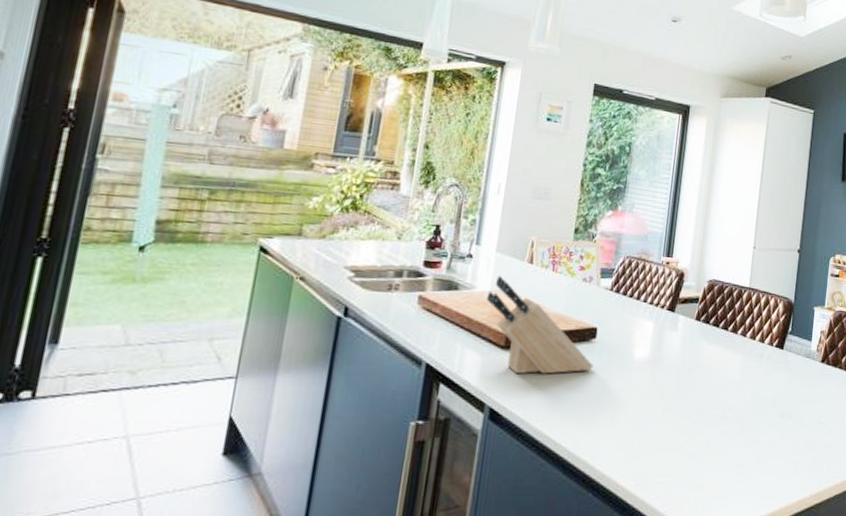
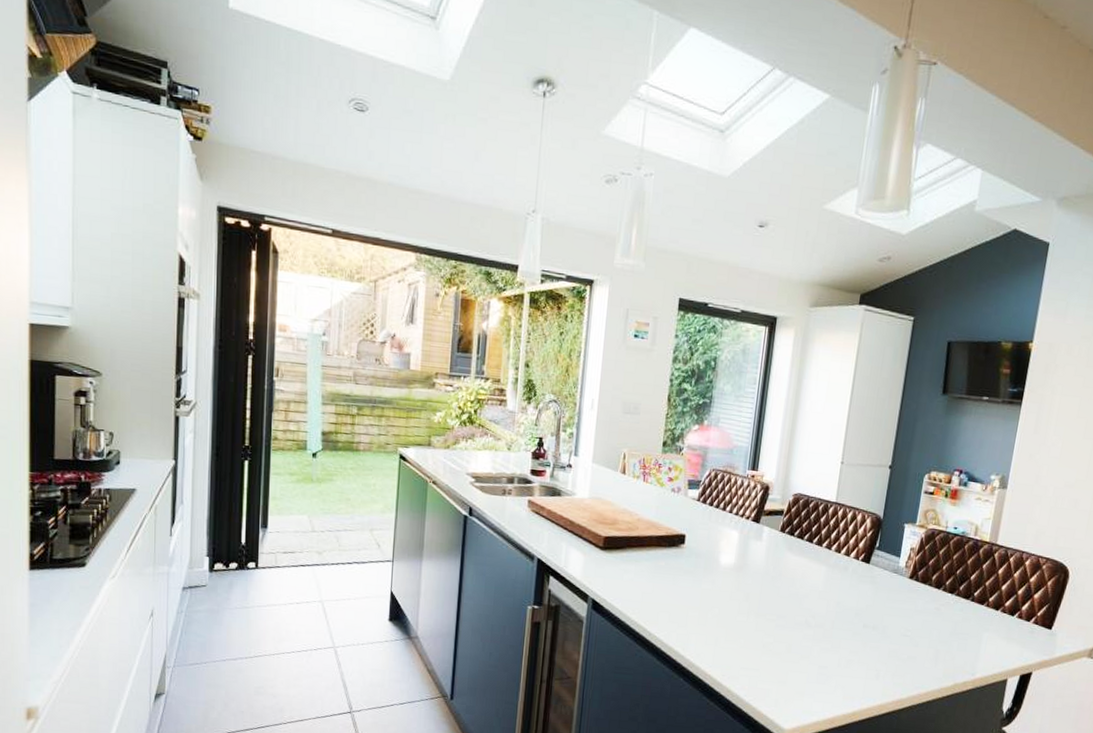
knife block: present [487,275,594,374] -> none [586,483,683,574]

